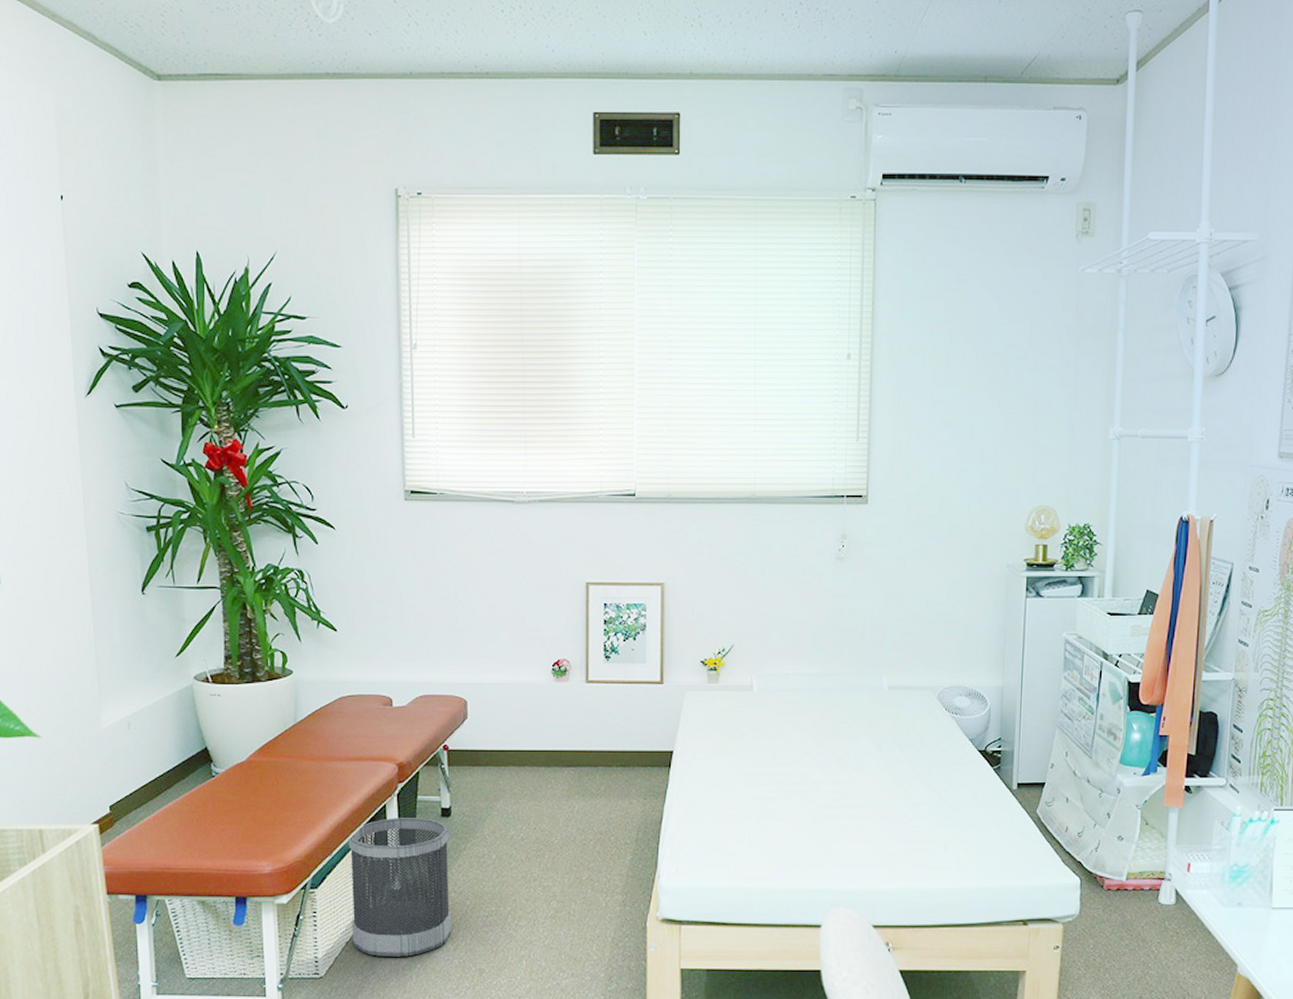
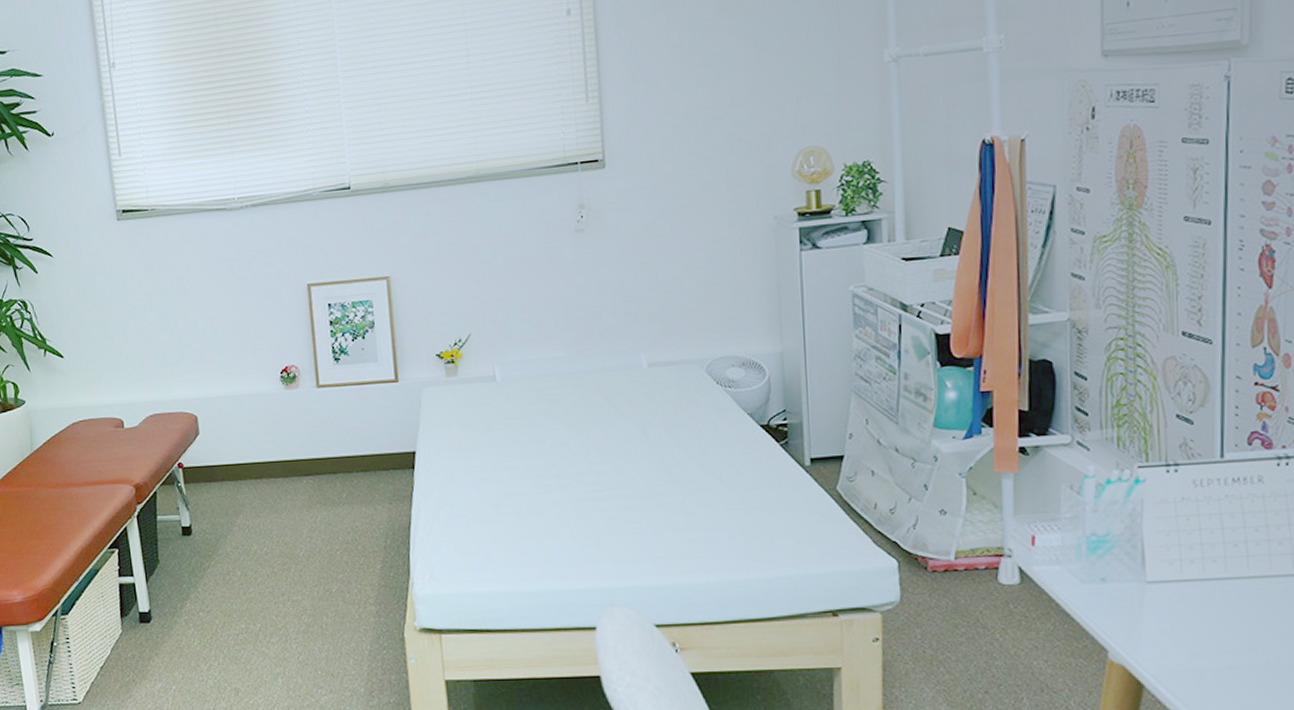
wastebasket: present [348,818,451,957] -> none [93,538,203,680]

